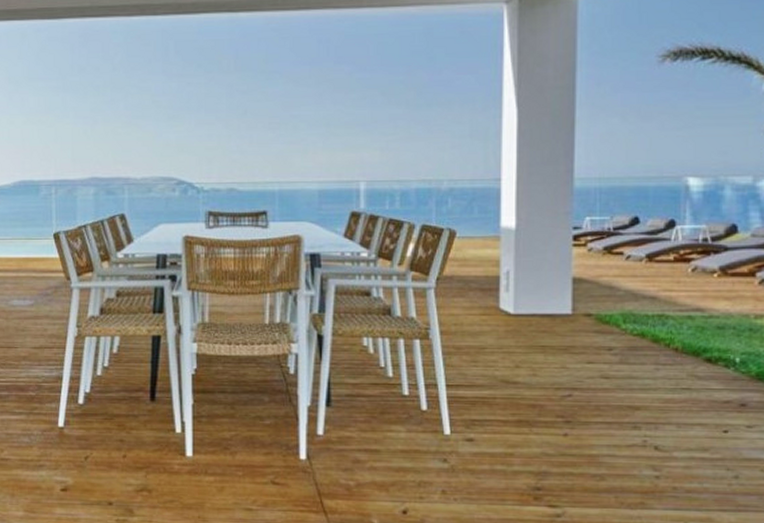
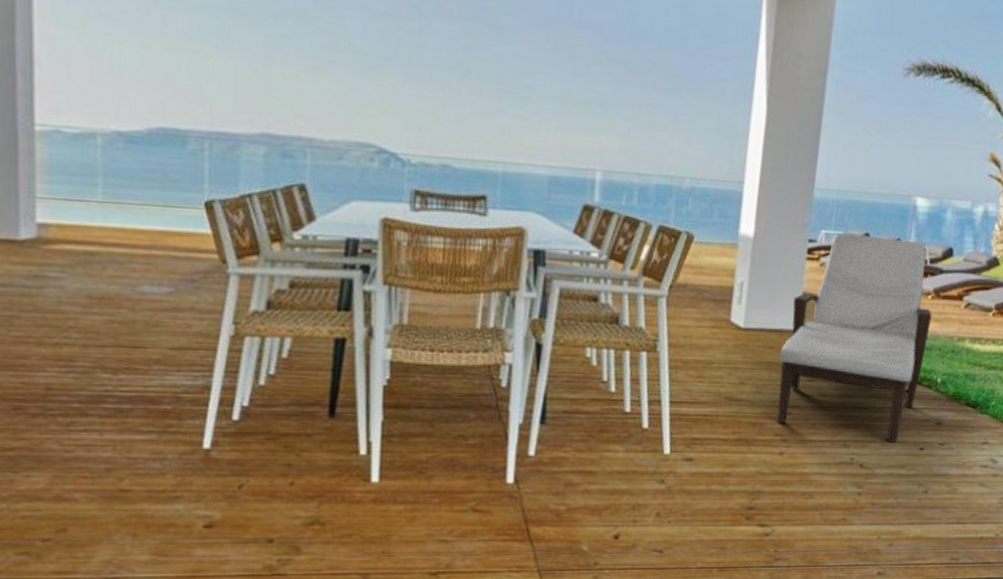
chaise longue: none [554,217,720,425] -> present [777,232,932,443]

